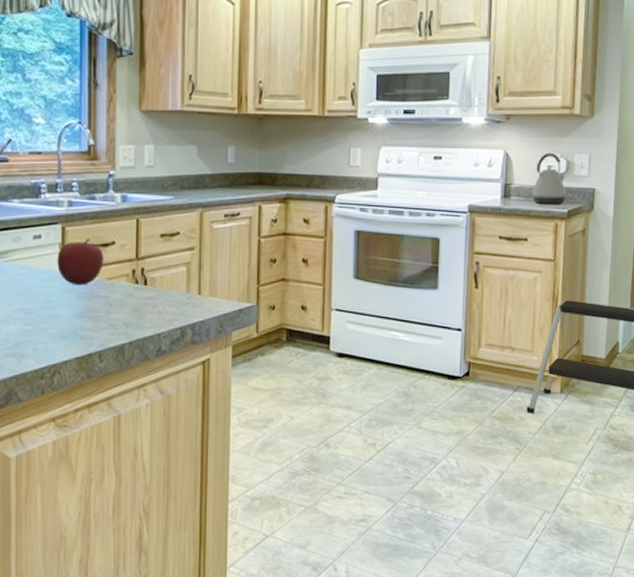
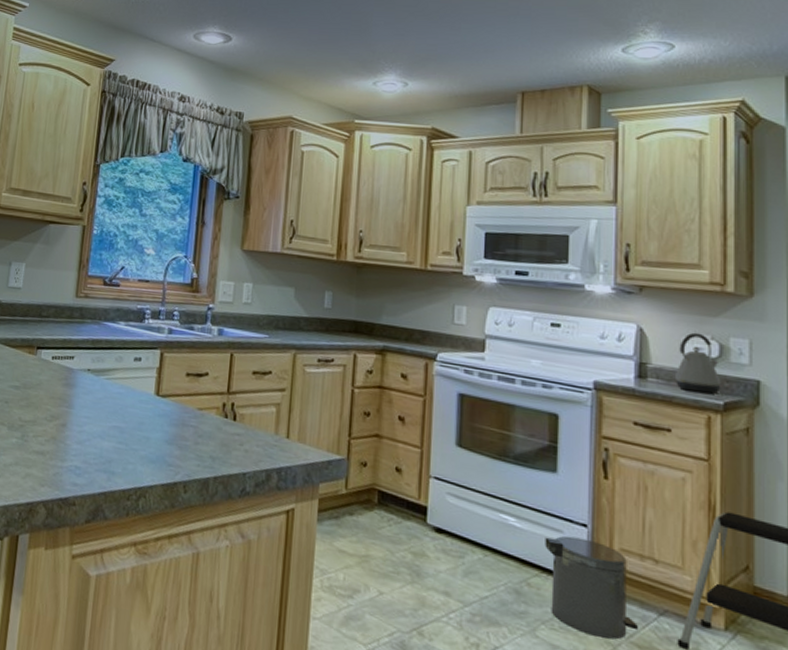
fruit: present [57,238,104,286] -> none [153,366,197,412]
trash can: none [428,341,498,418] -> present [545,535,638,640]

